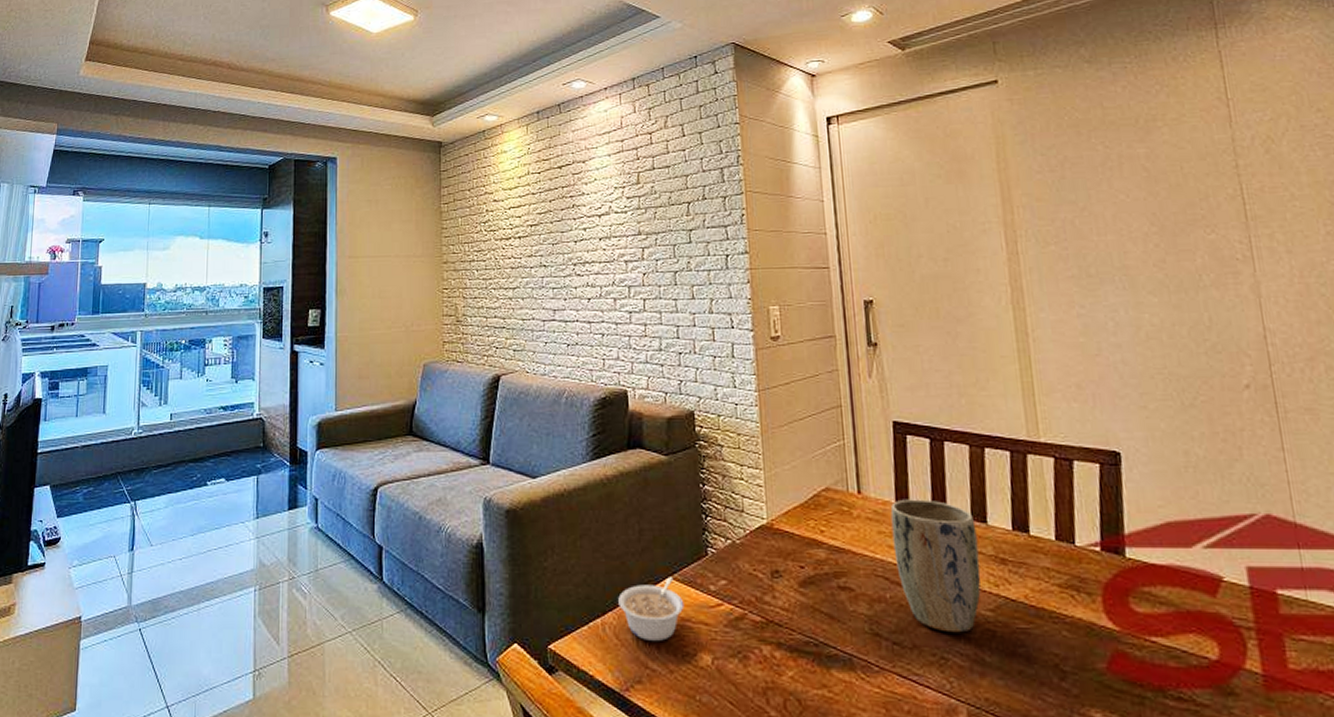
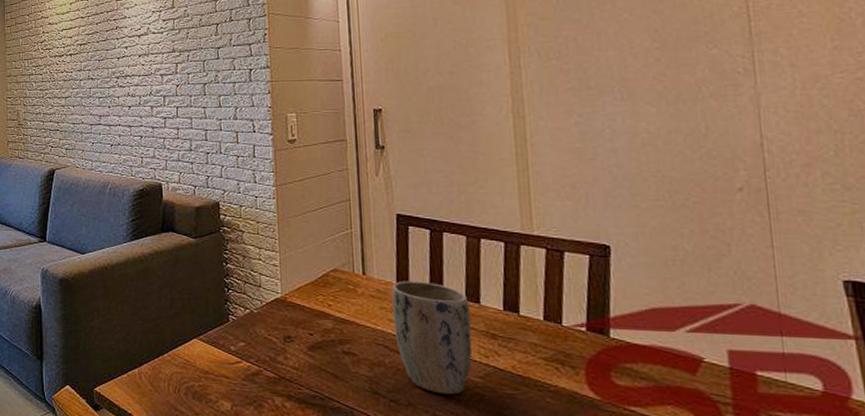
legume: present [618,577,685,641] -> none [153,338,209,389]

